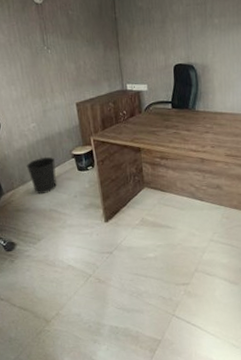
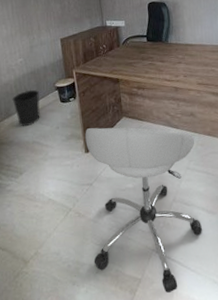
chair: none [104,197,224,354] -> present [85,127,203,294]

